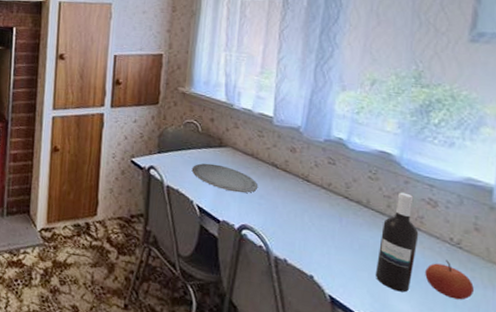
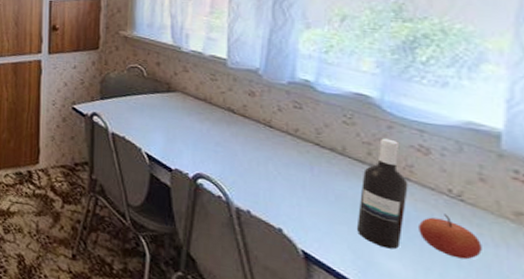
plate: present [191,163,259,193] -> none [138,109,214,140]

